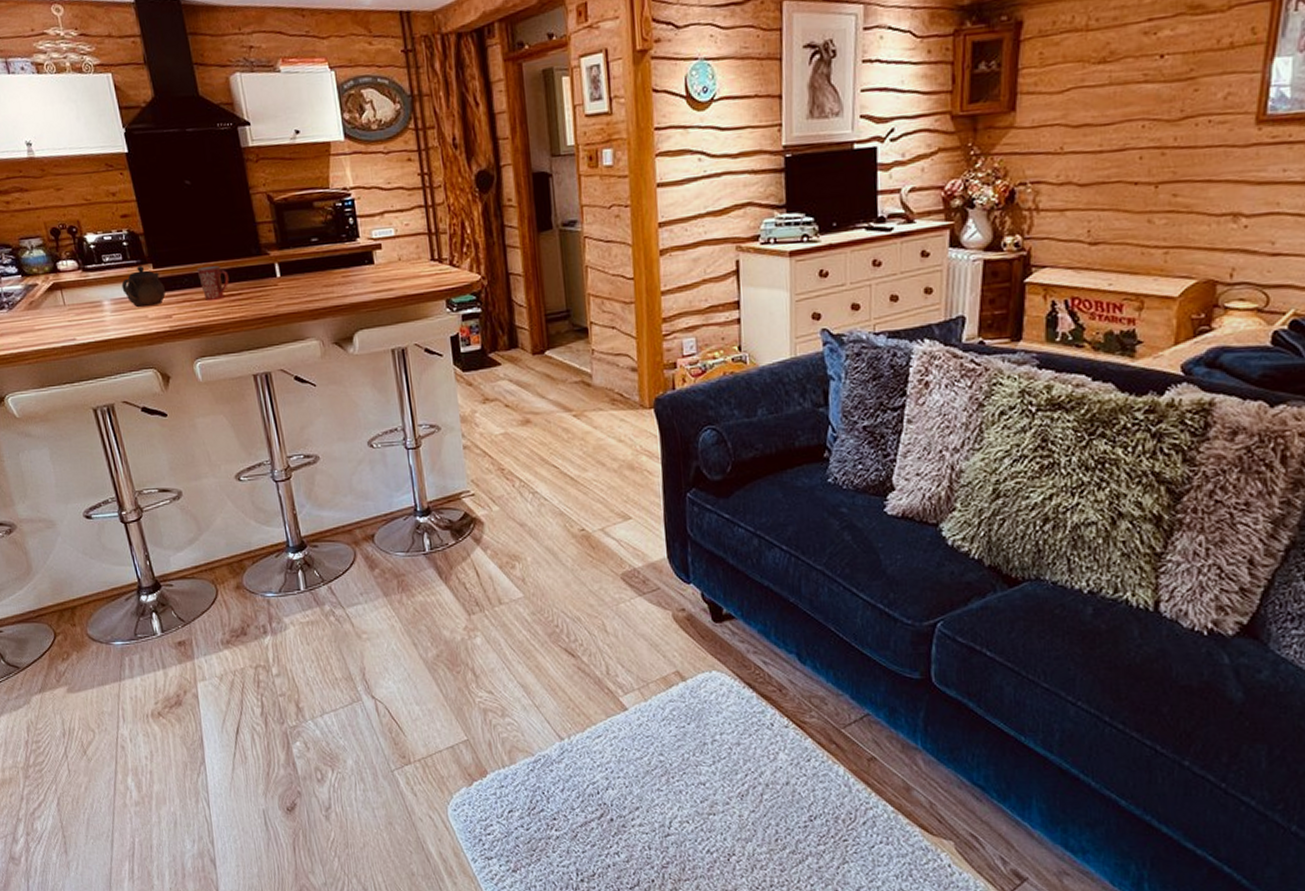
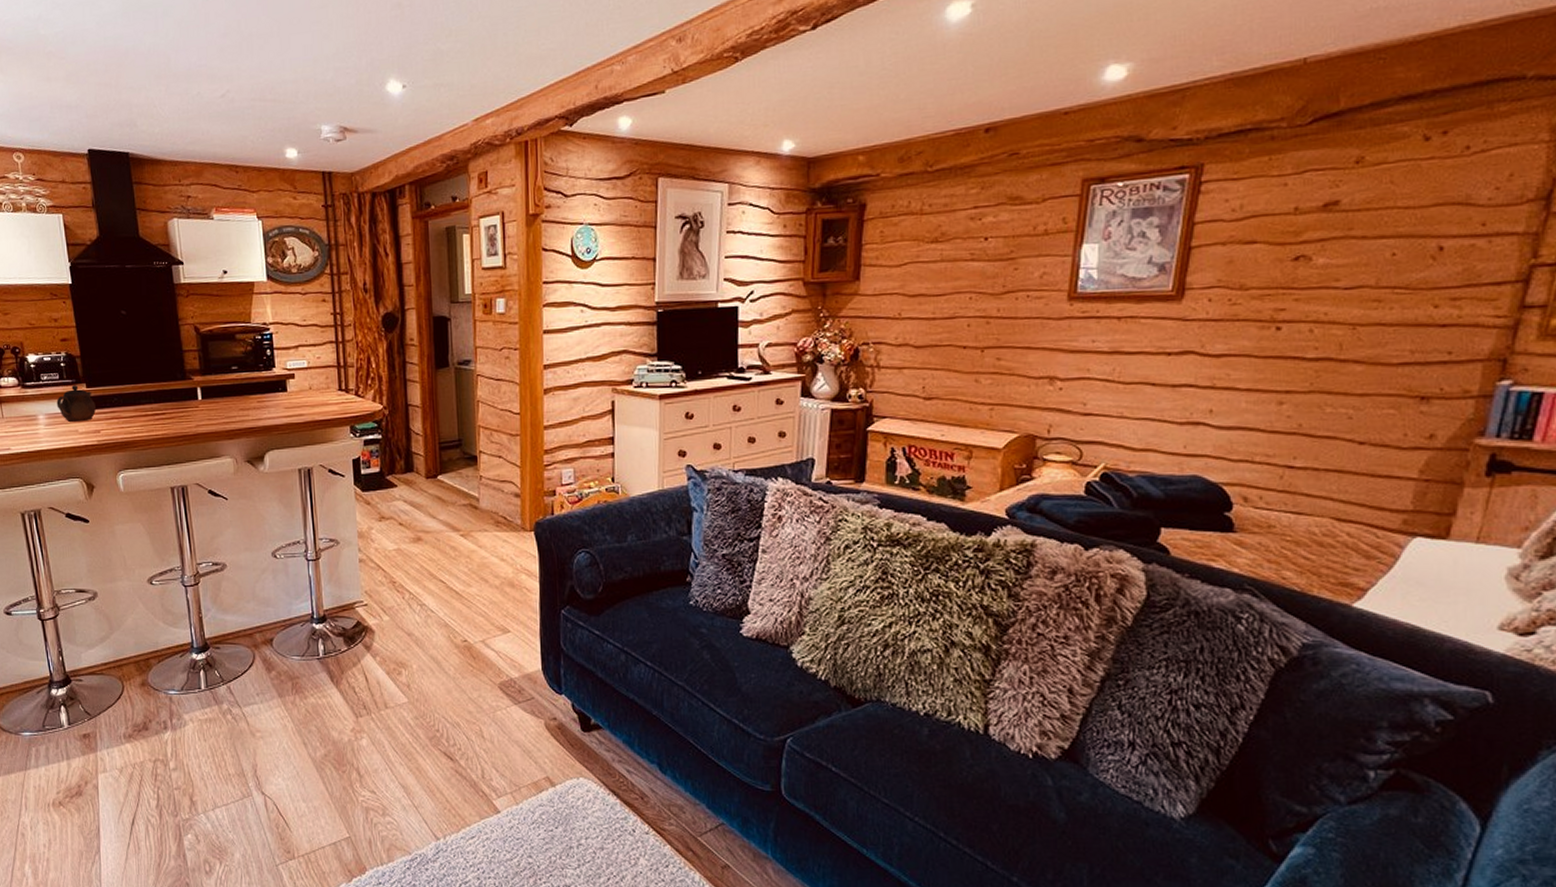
mug: present [196,266,229,300] -> none [126,388,155,418]

